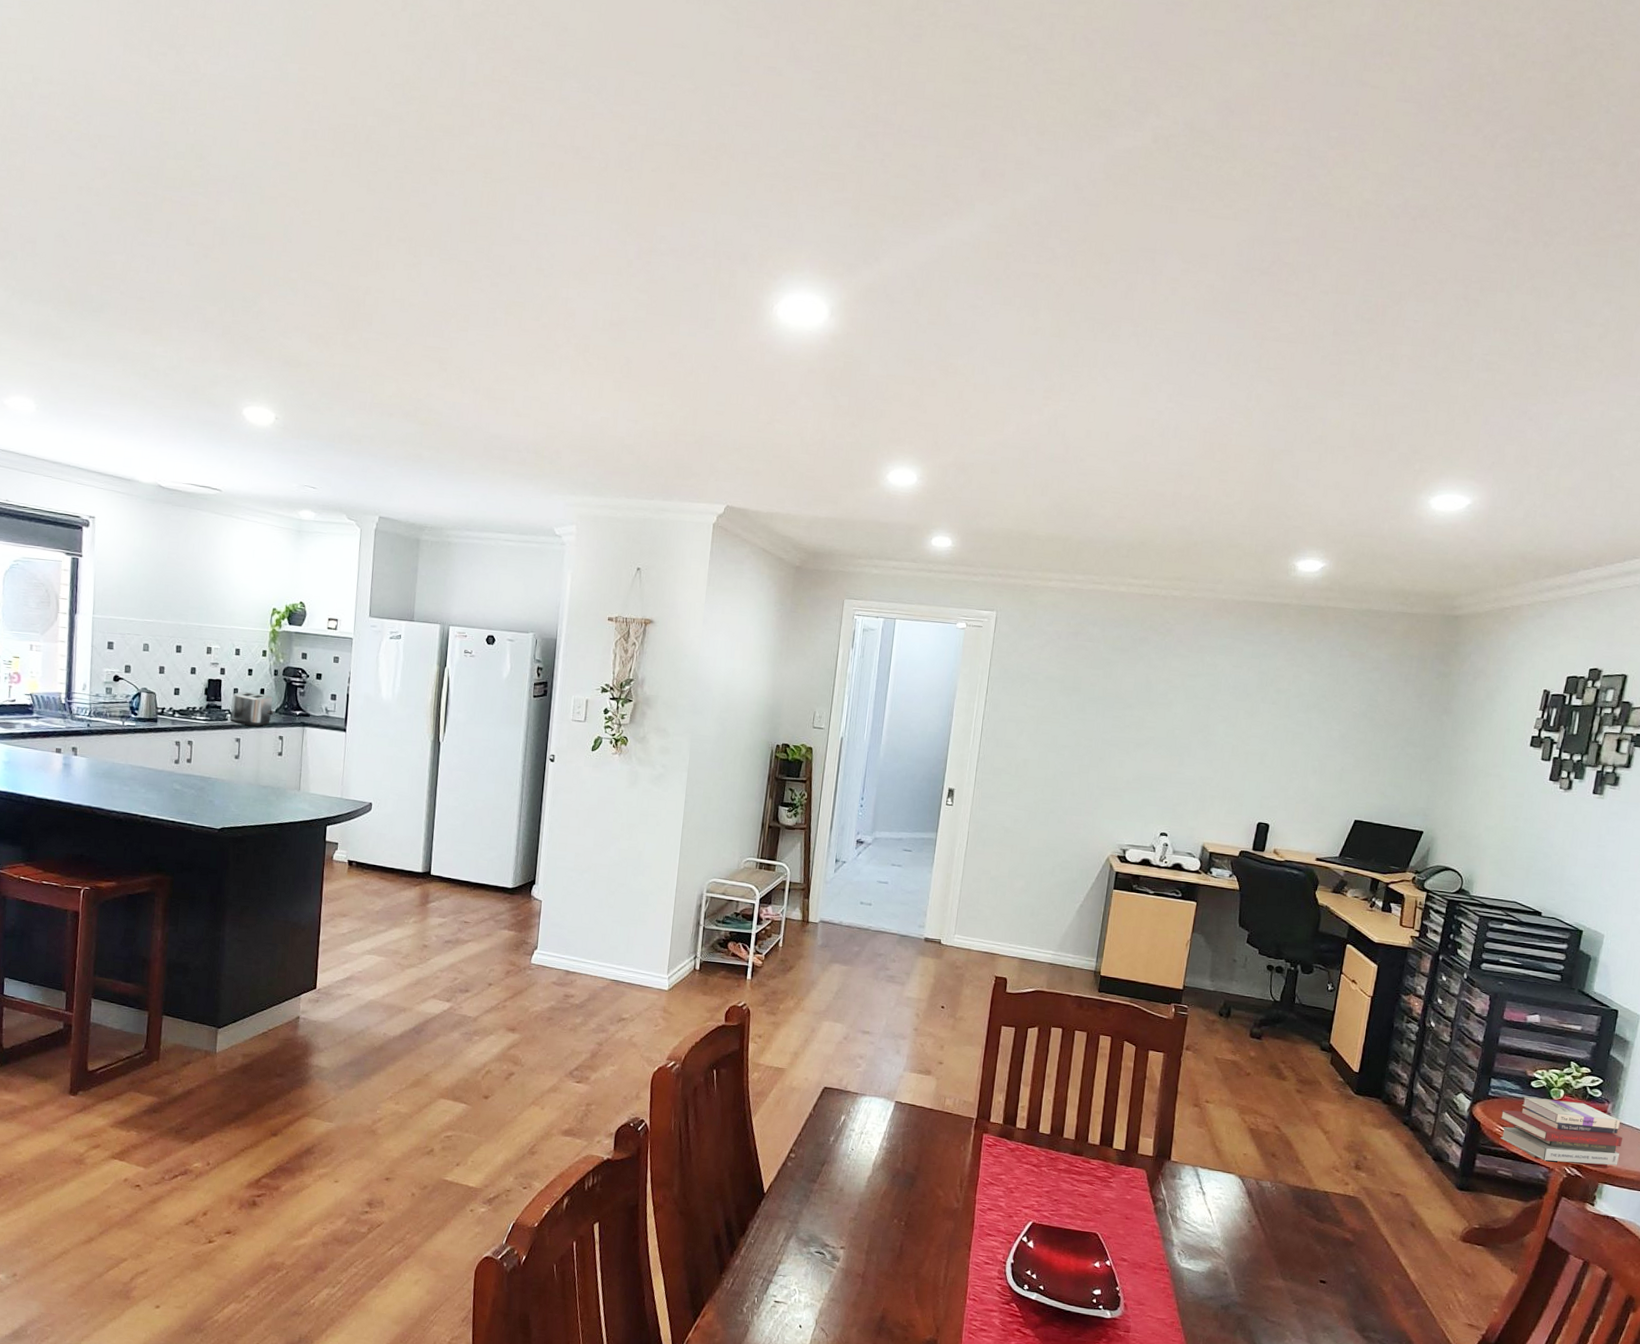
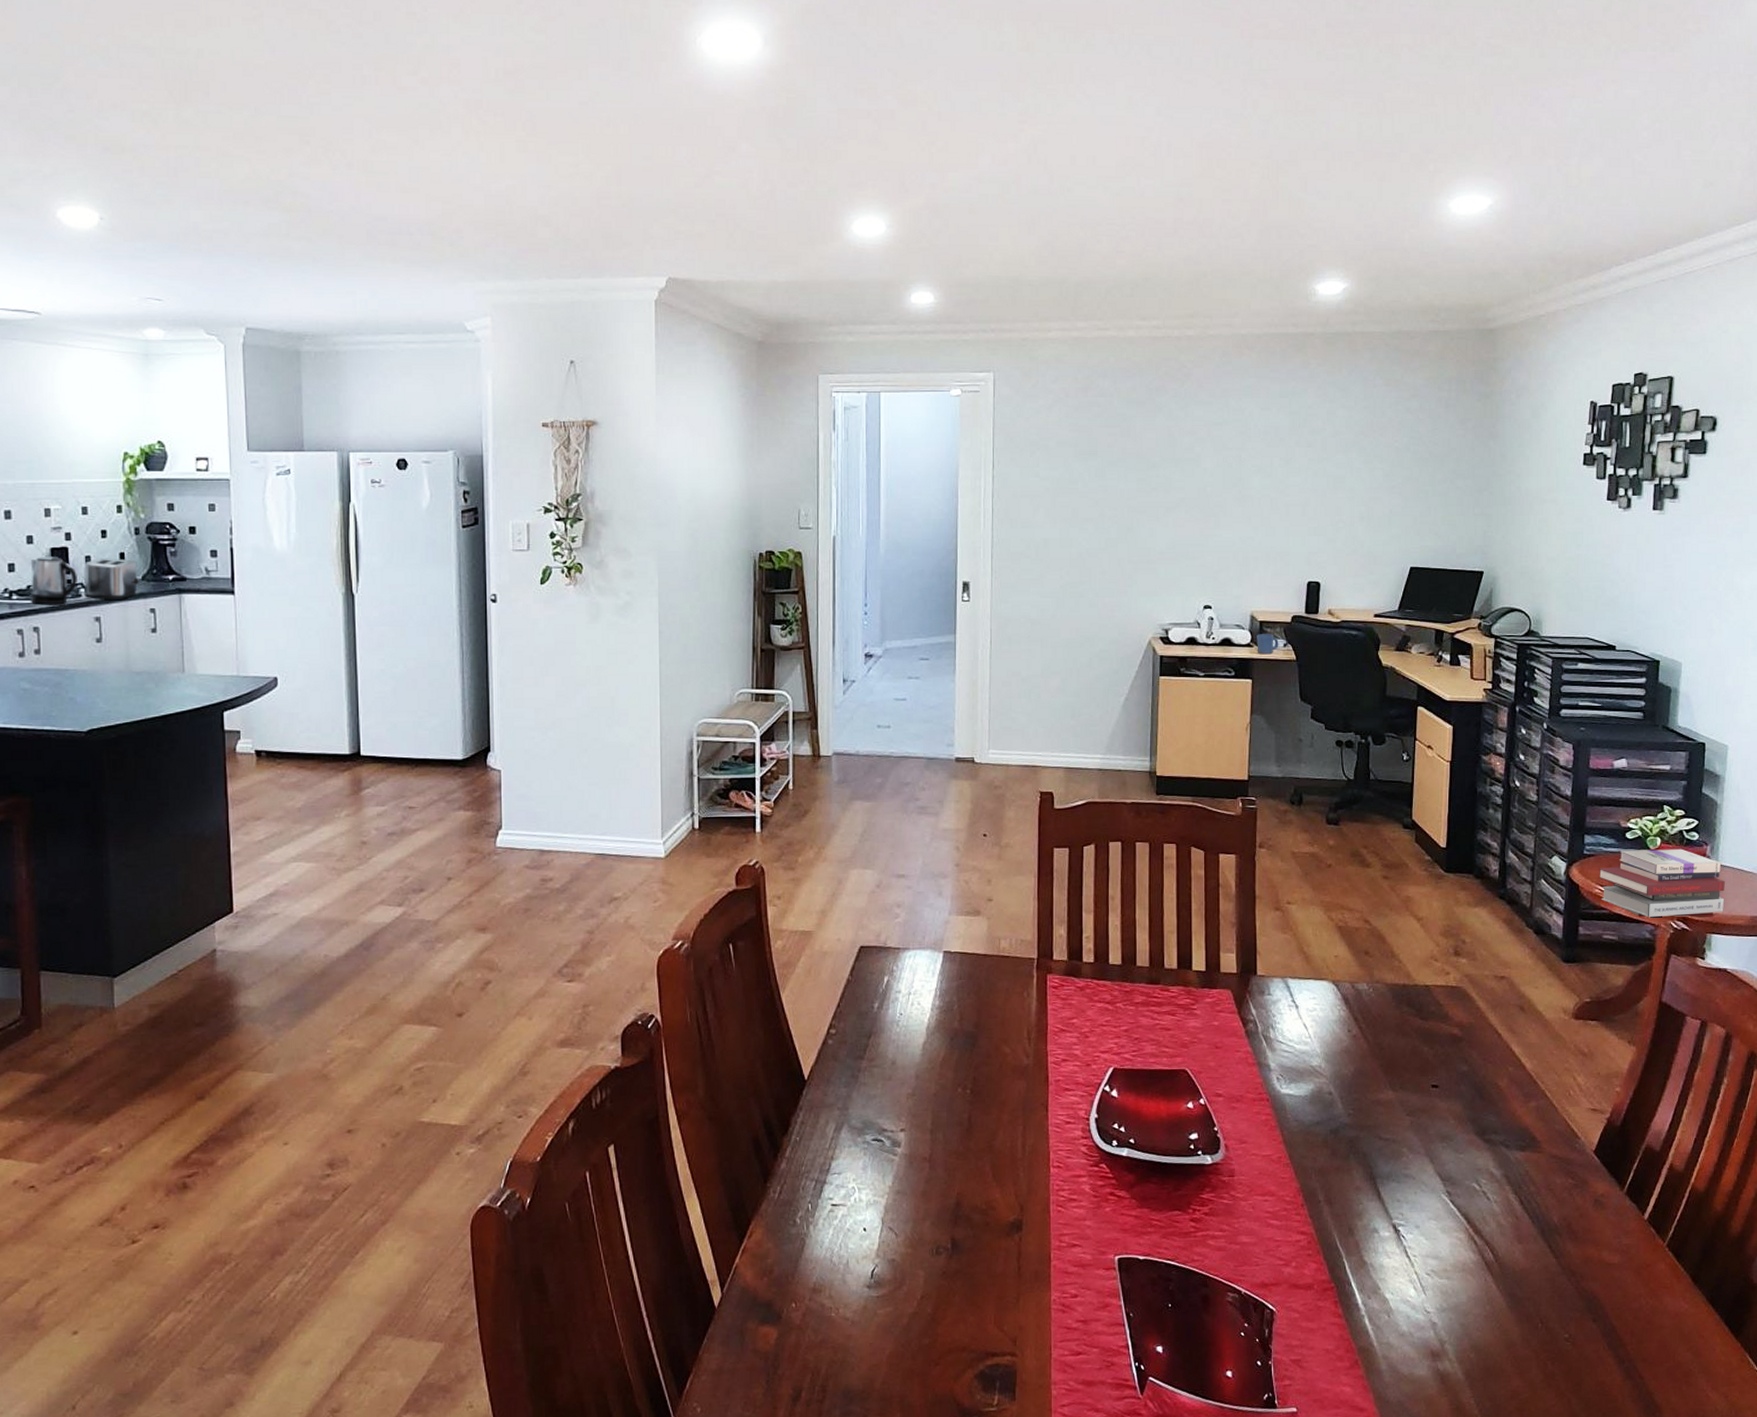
kettle: none [189,685,226,726] -> present [30,555,77,605]
mug: none [1204,863,1225,883] -> present [1257,634,1279,655]

